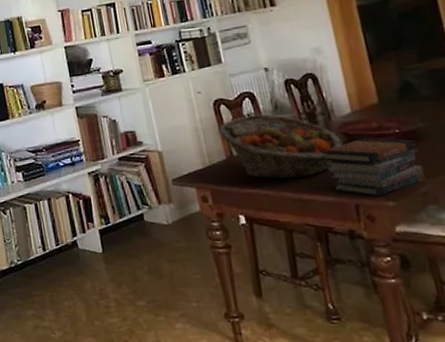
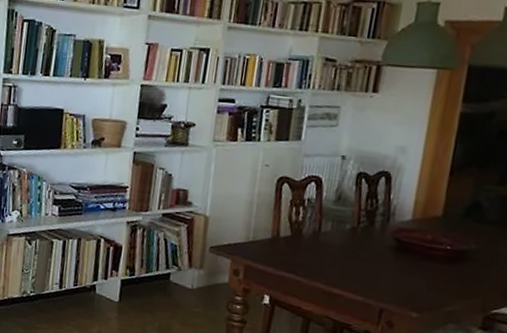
fruit basket: present [218,114,344,180] -> none [273,199,392,273]
book stack: present [320,137,426,196] -> none [365,246,463,306]

